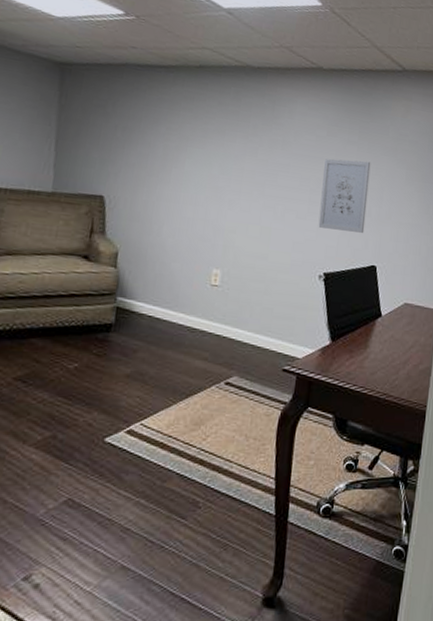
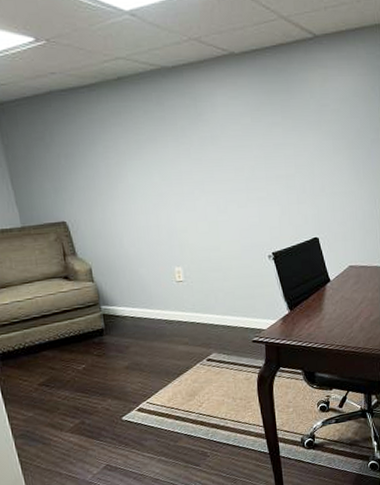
wall art: present [318,159,371,233] -> none [254,139,302,212]

